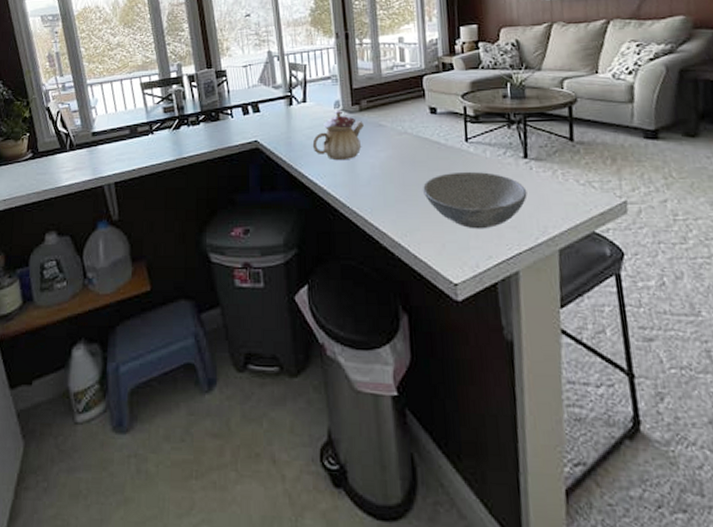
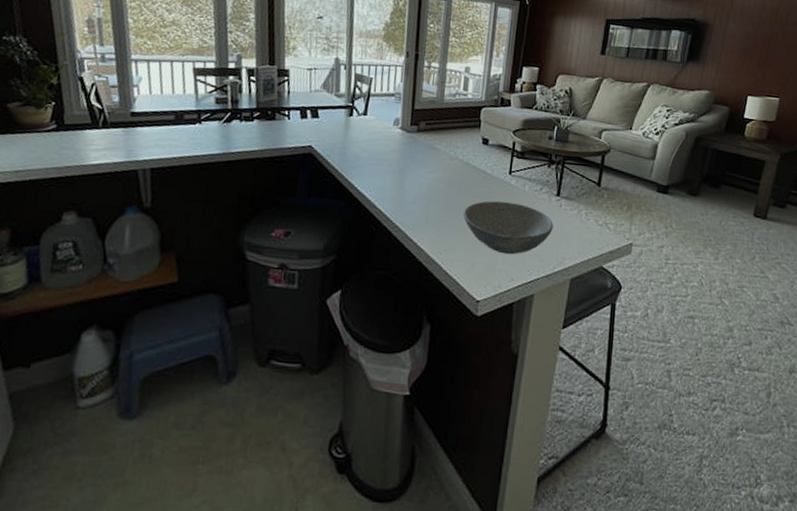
teapot: present [312,109,364,161] -> none [366,127,419,177]

